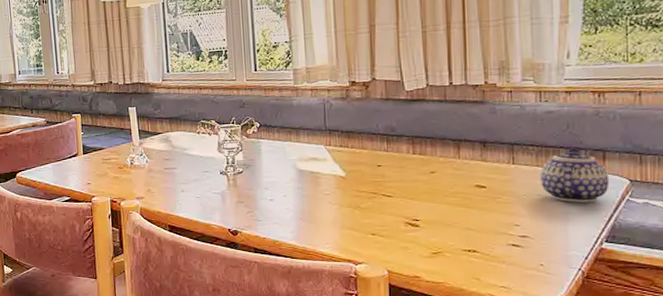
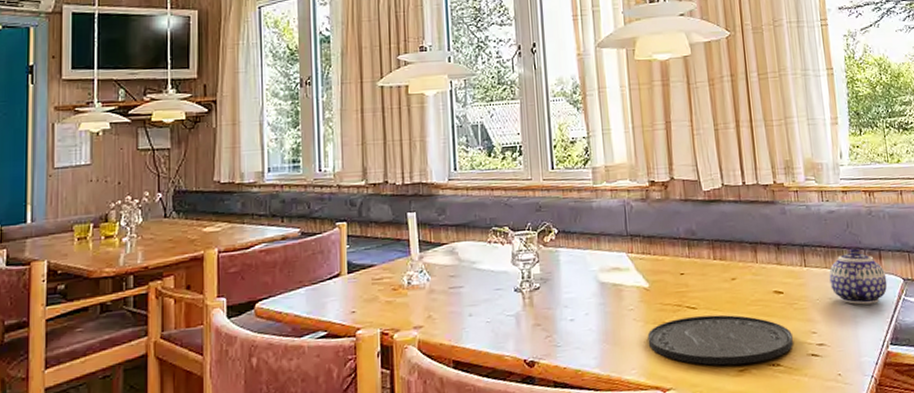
plate: none [342,203,492,247] -> present [647,314,793,366]

